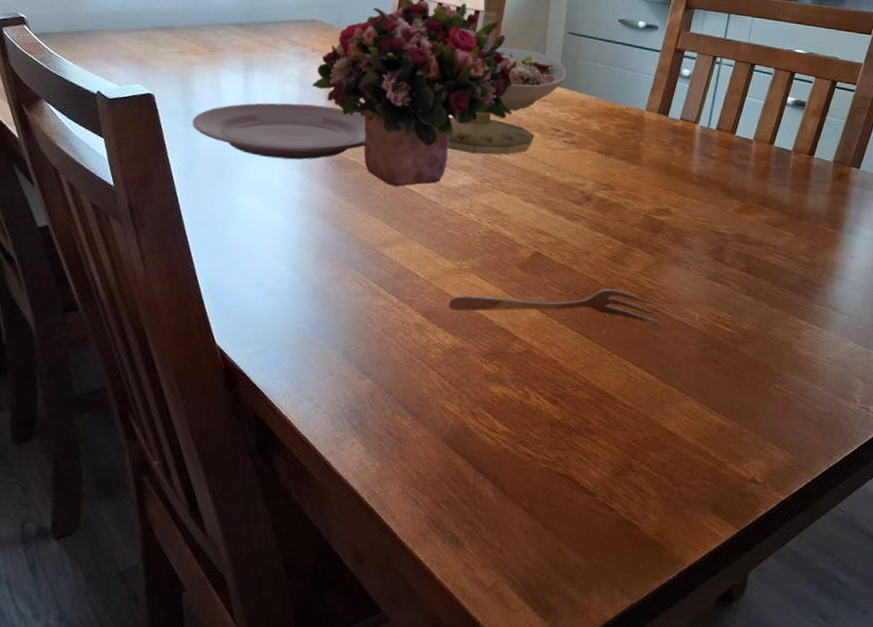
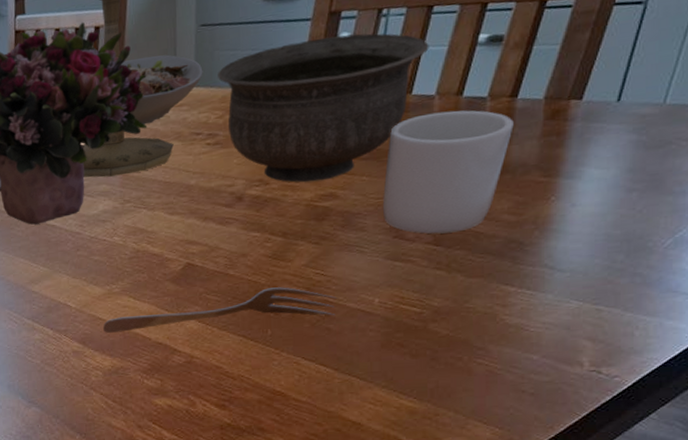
bowl: none [579,67,751,196] -> present [218,33,429,183]
mug: none [706,154,810,264] -> present [382,110,514,234]

